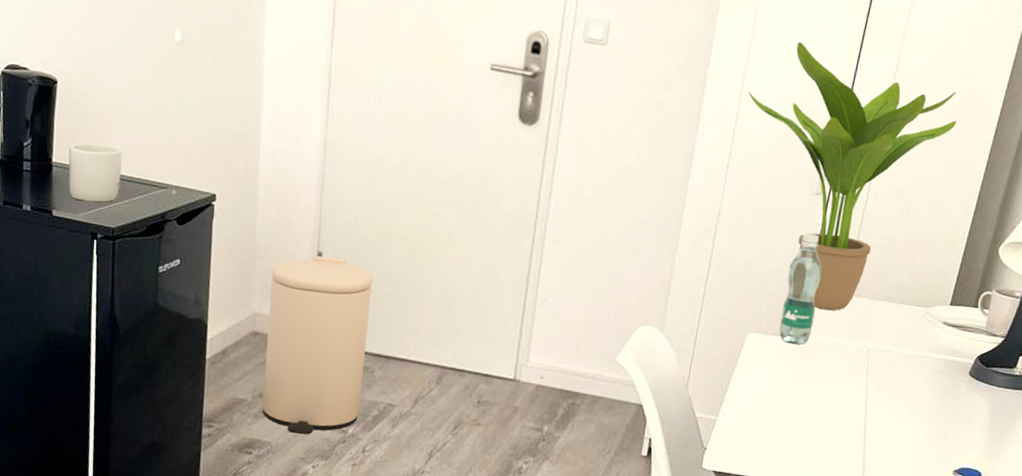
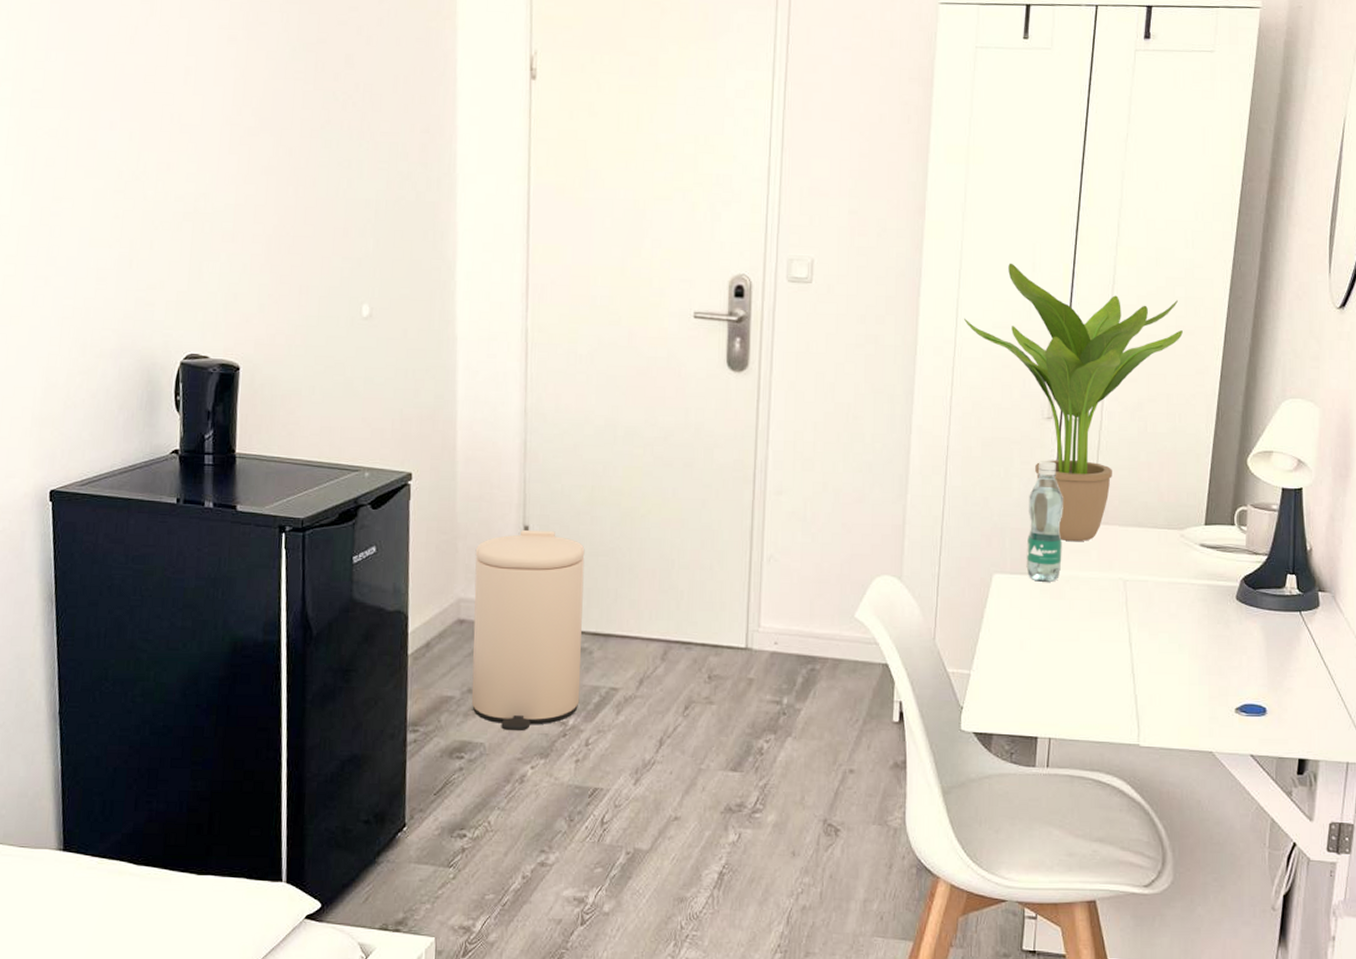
mug: present [68,142,123,203] -> none [253,429,311,493]

